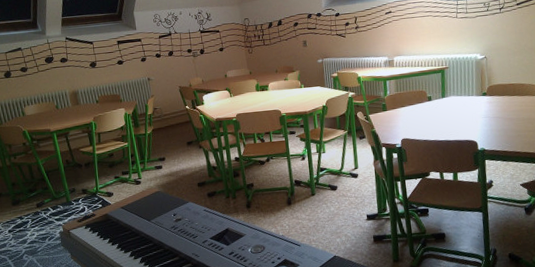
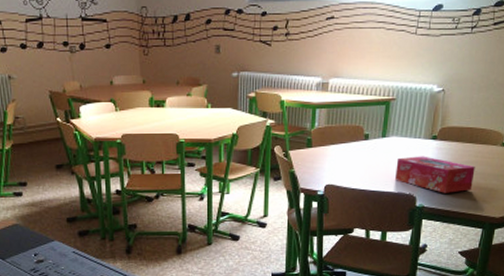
tissue box: none [457,109,523,138] -> present [395,156,475,193]

